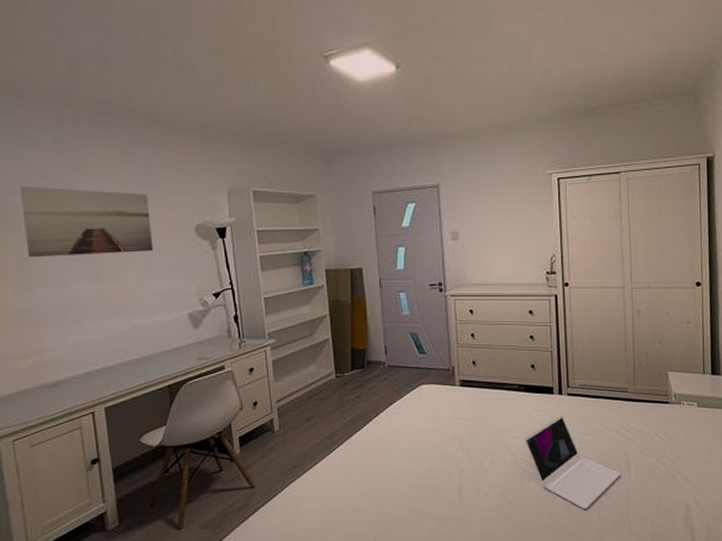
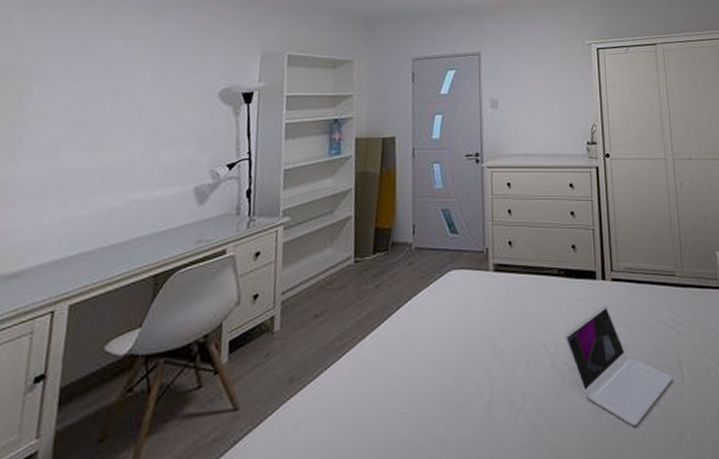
wall art: present [19,186,154,258] -> none [22,45,174,123]

